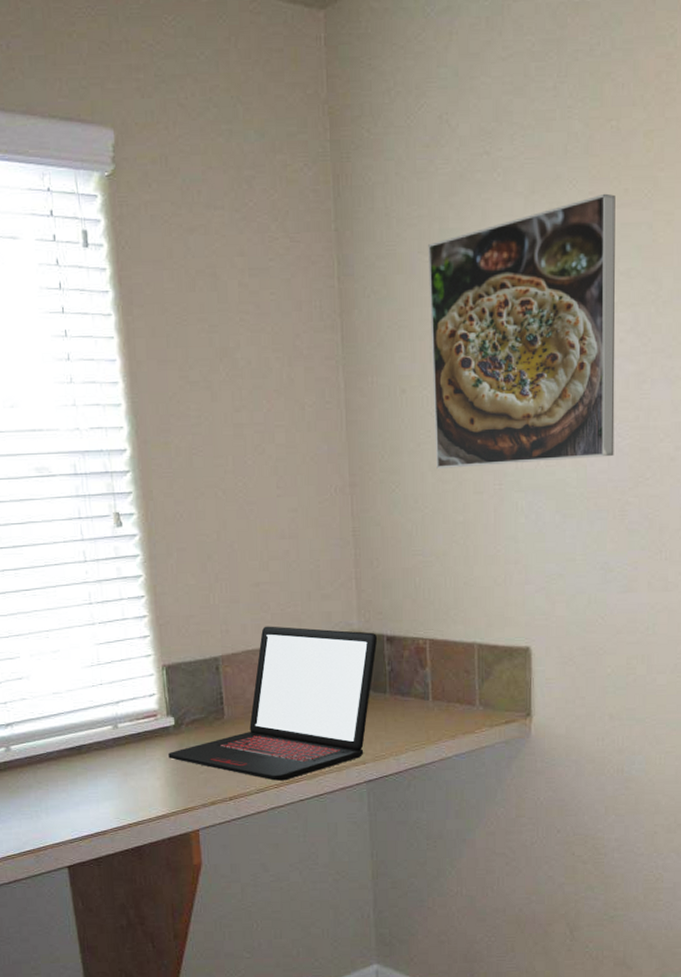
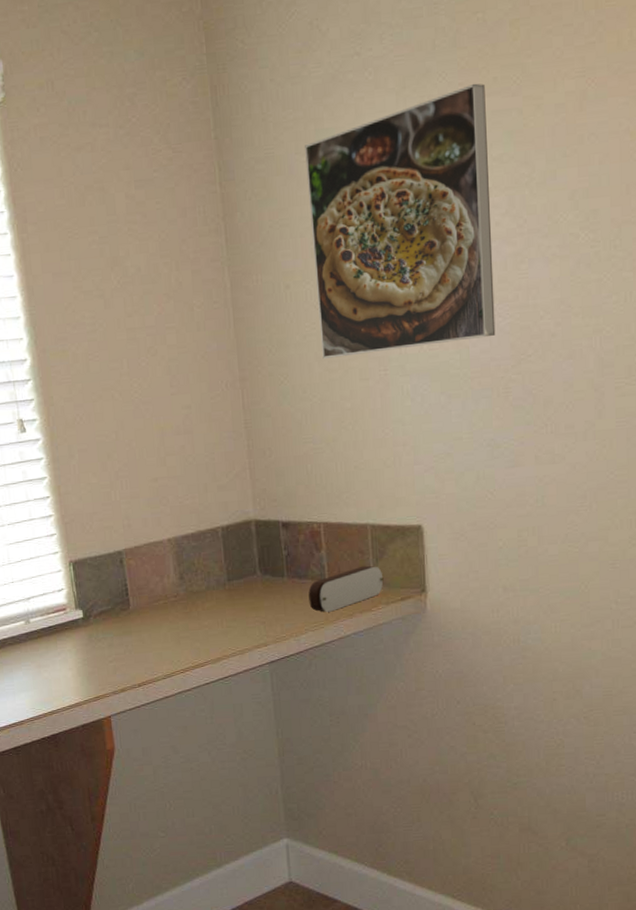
laptop: present [168,626,378,781] -> none [78,518,274,666]
pencil case: none [411,686,489,732] -> present [308,565,384,612]

